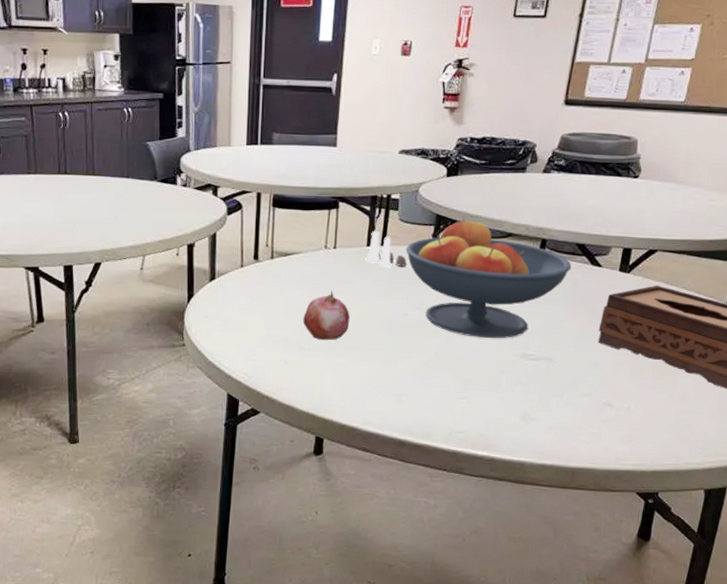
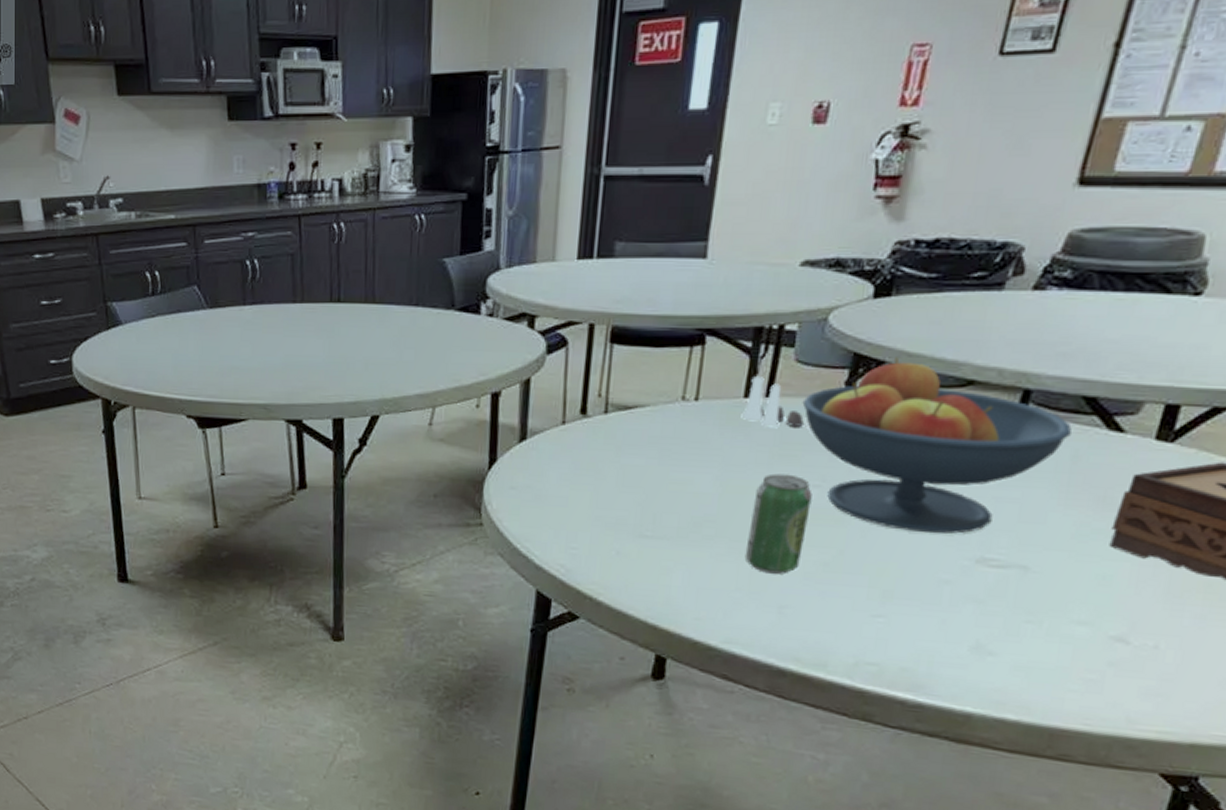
fruit: present [303,291,350,341] -> none [645,458,714,527]
beverage can: none [373,300,415,372] -> present [744,473,812,574]

